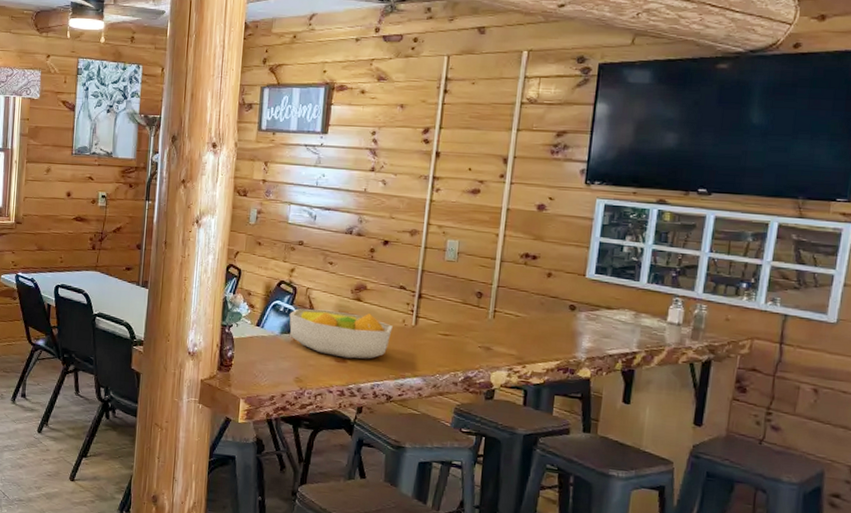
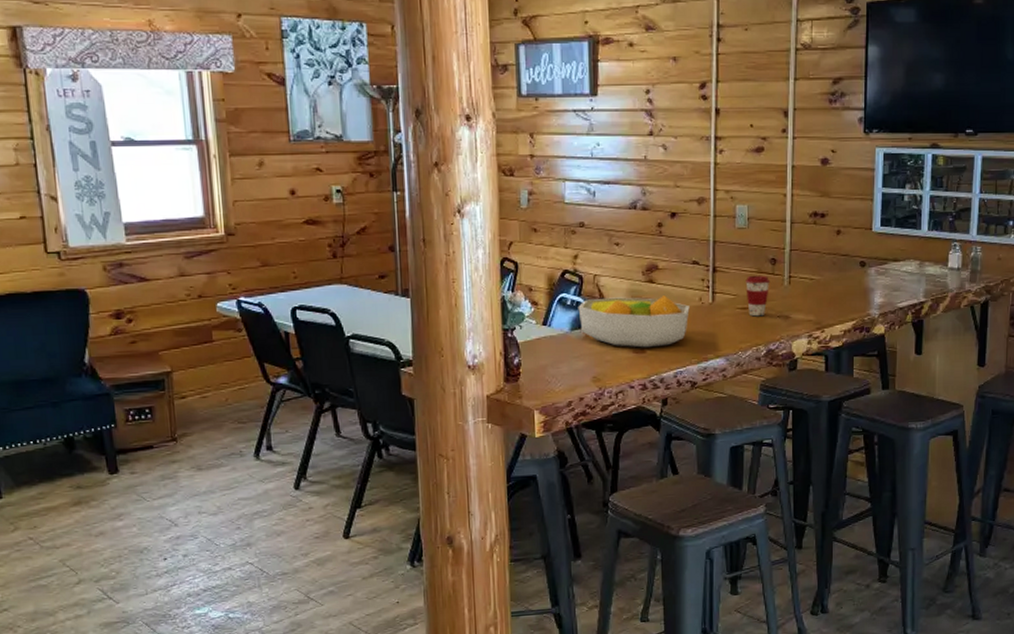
coffee cup: none [449,305,475,345] -> present [745,275,771,317]

